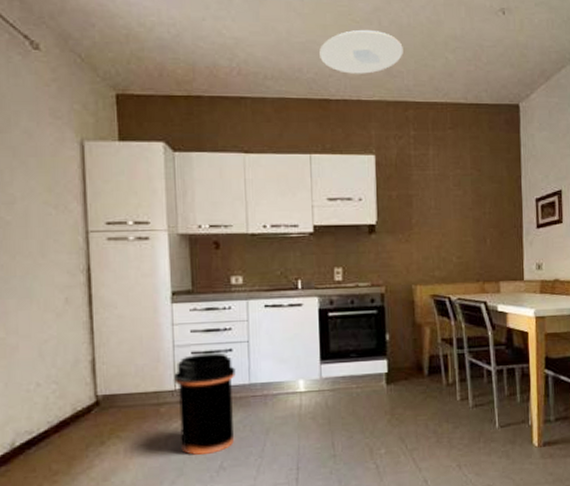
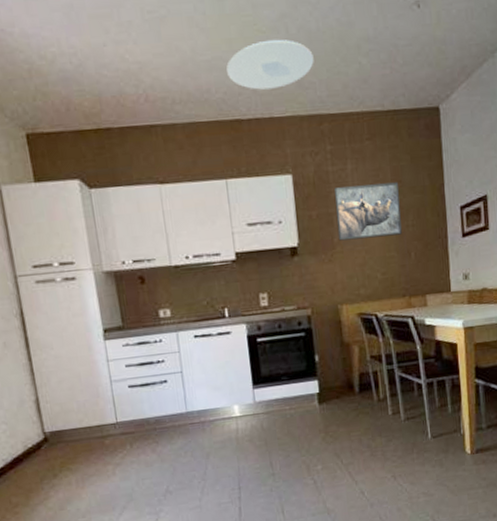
trash can: present [173,352,236,455] -> none [113,385,177,482]
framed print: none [414,170,479,222] -> present [334,182,402,241]

